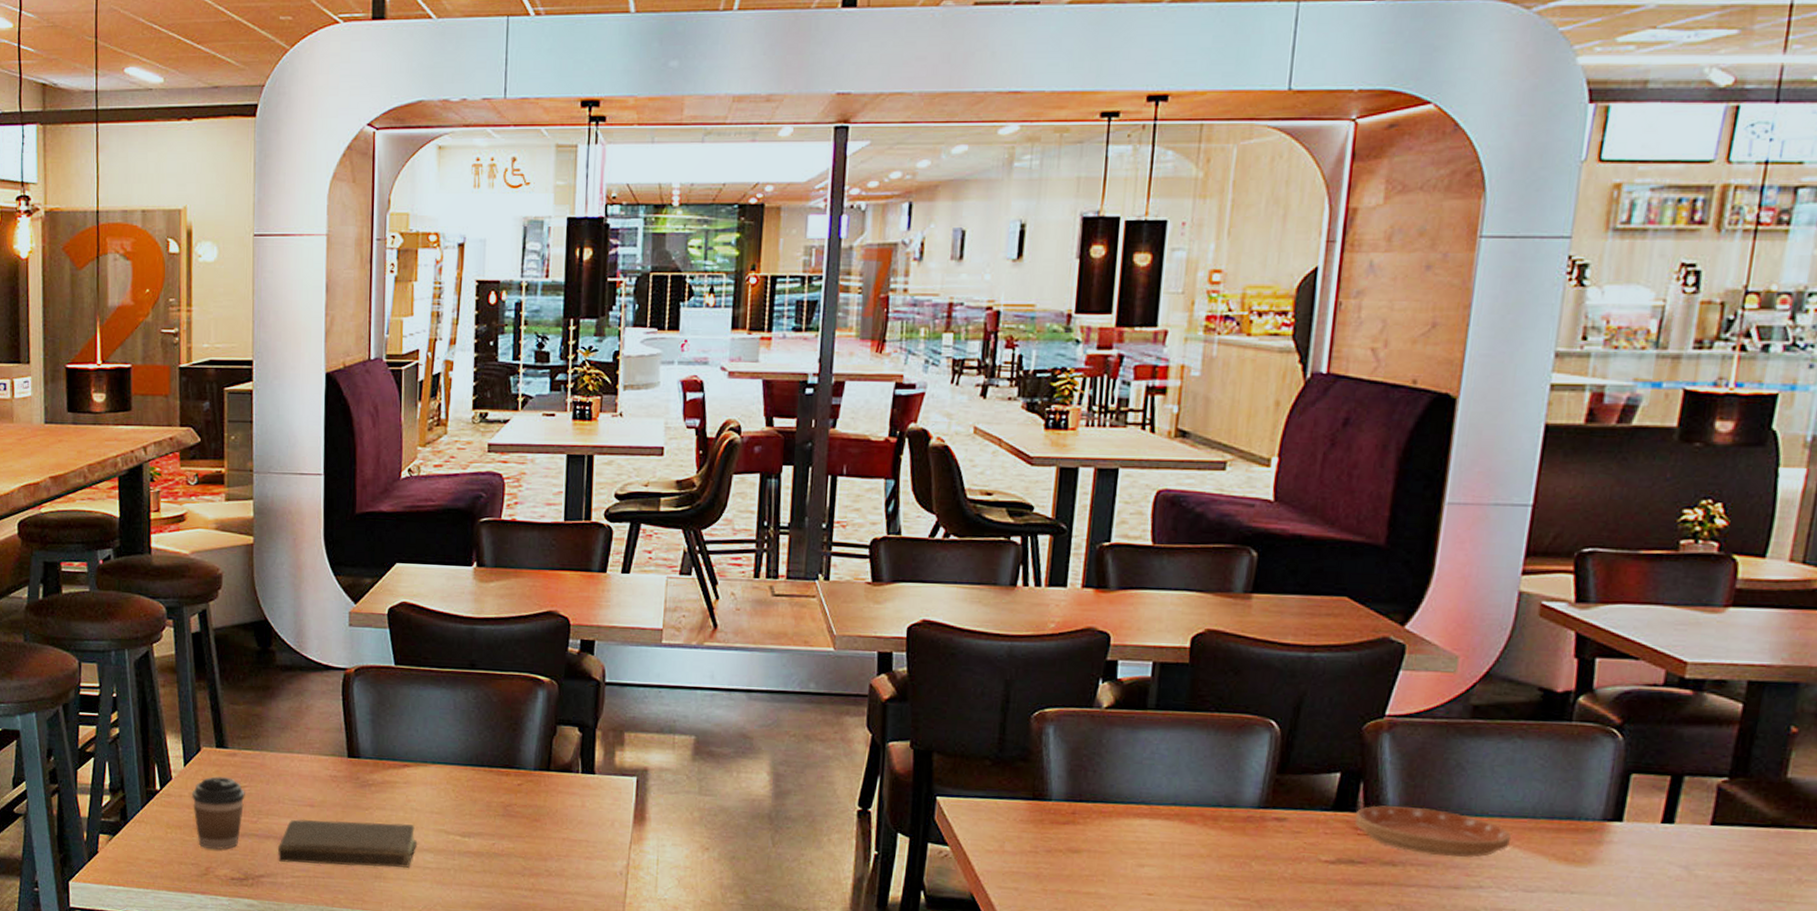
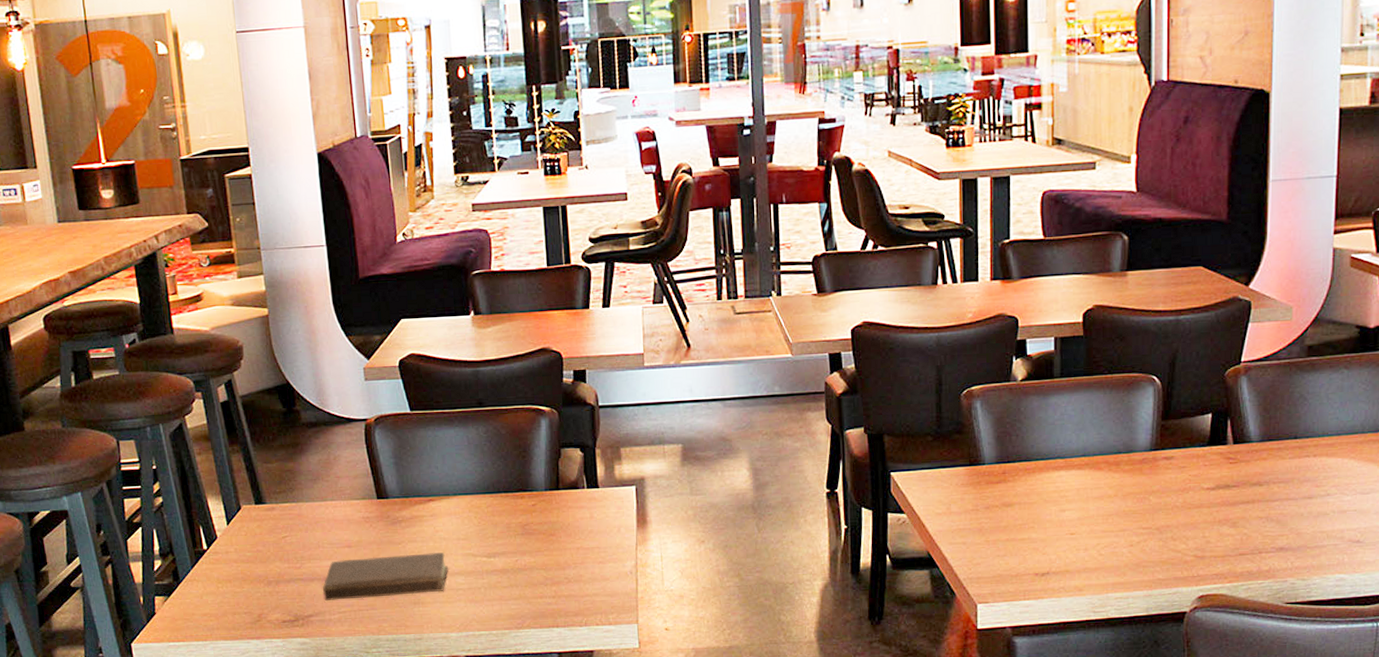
coffee cup: present [192,776,245,850] -> none [237,529,287,598]
saucer: present [1354,805,1512,858] -> none [1226,435,1348,473]

